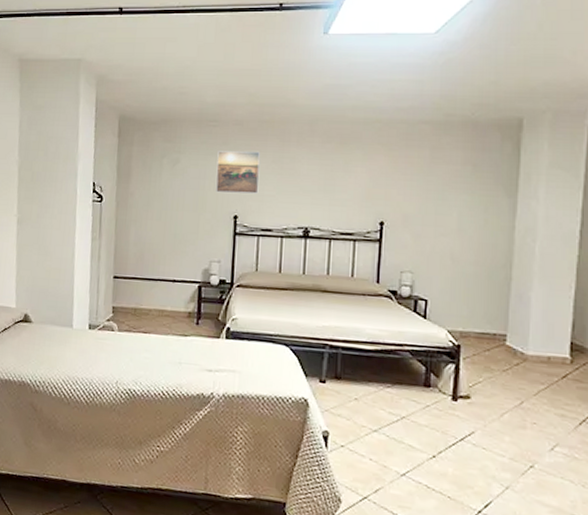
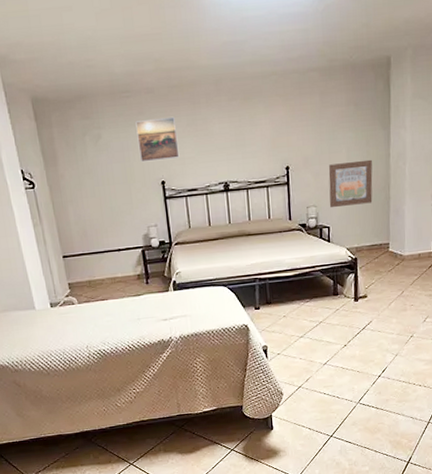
wall art: none [429,227,490,281] -> present [328,159,373,208]

